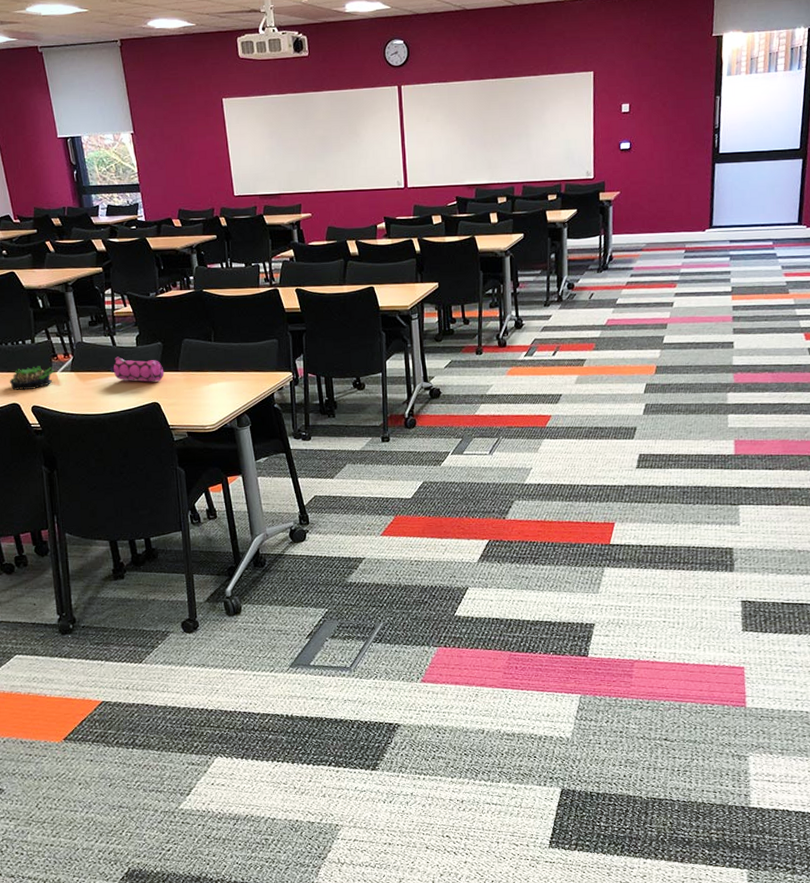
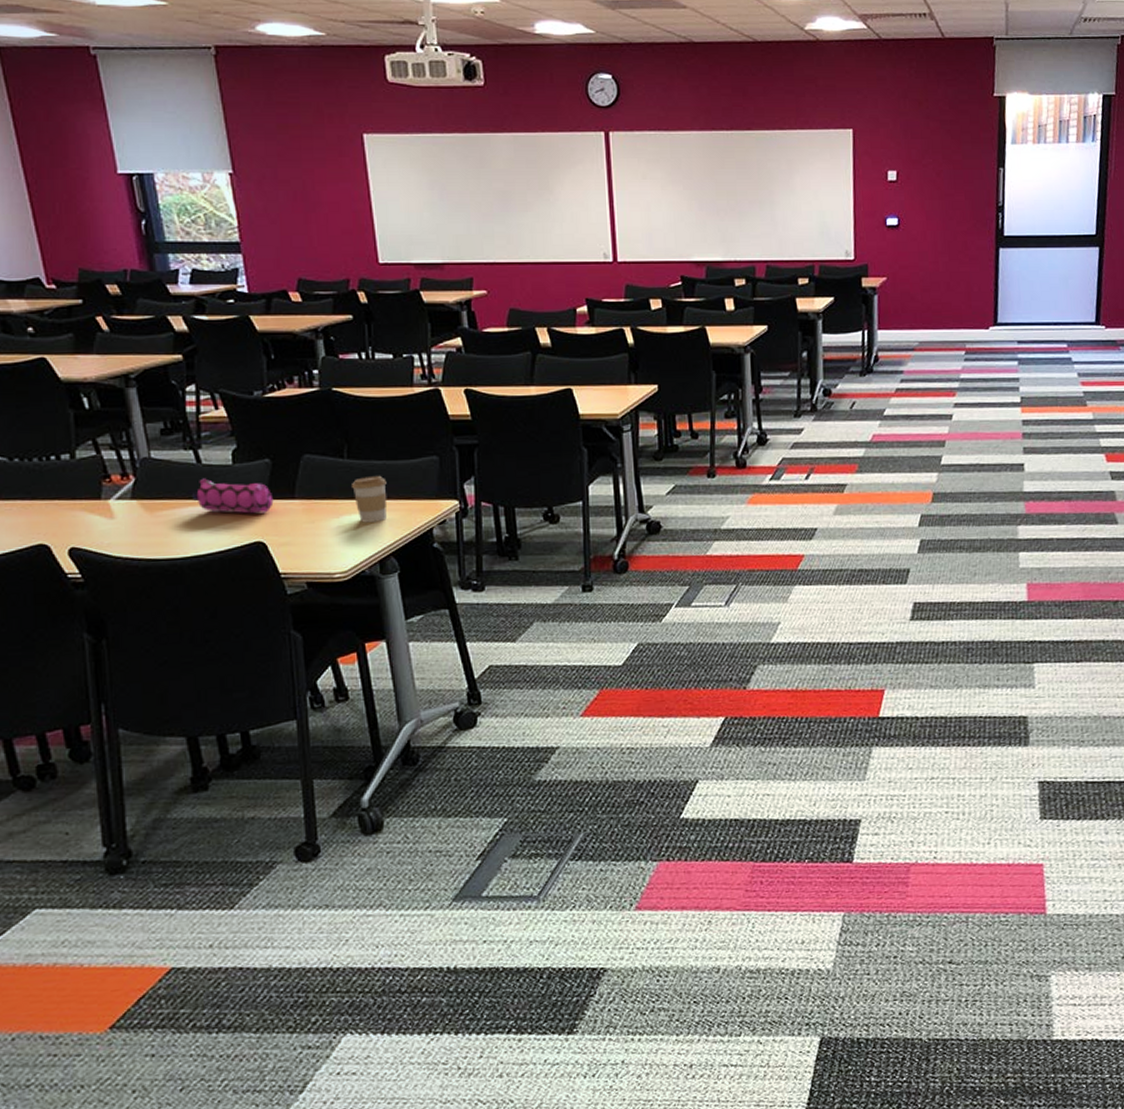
succulent plant: present [9,366,54,390] -> none [33,491,106,525]
coffee cup: none [217,354,242,389] -> present [352,475,388,523]

